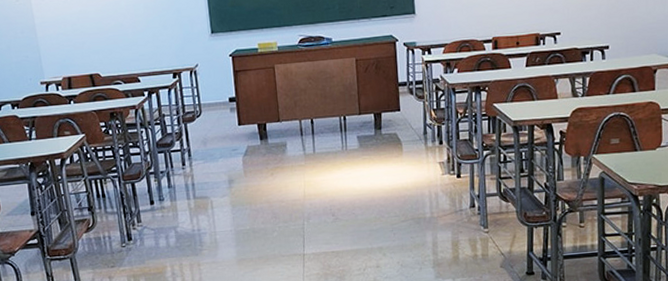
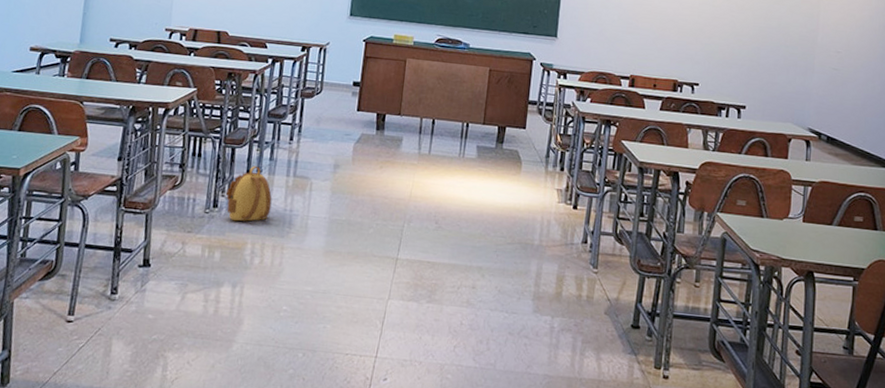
backpack: none [136,195,181,250] -> present [226,165,272,222]

